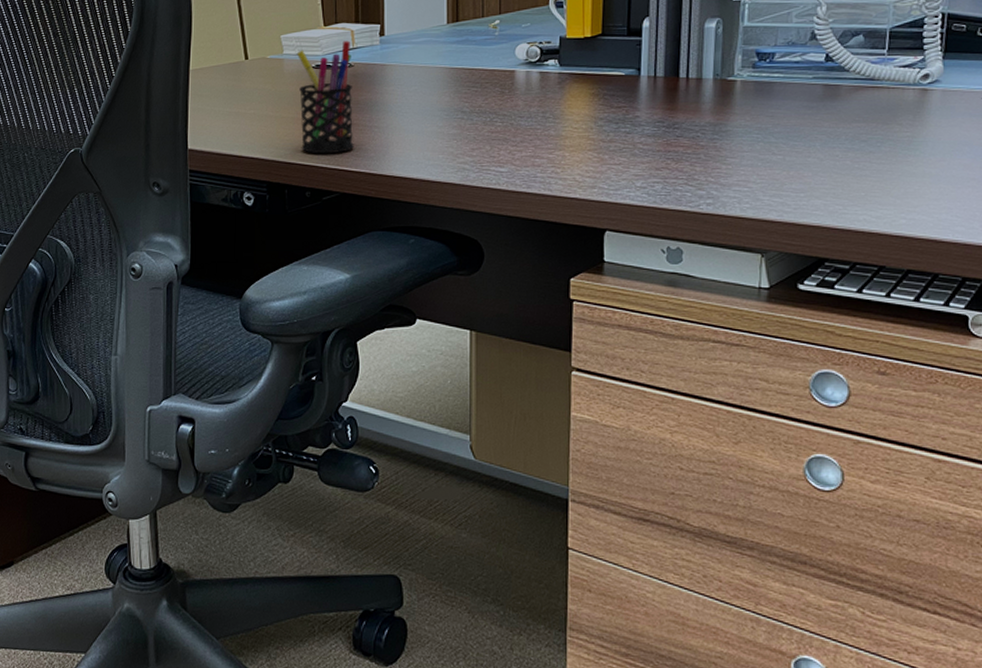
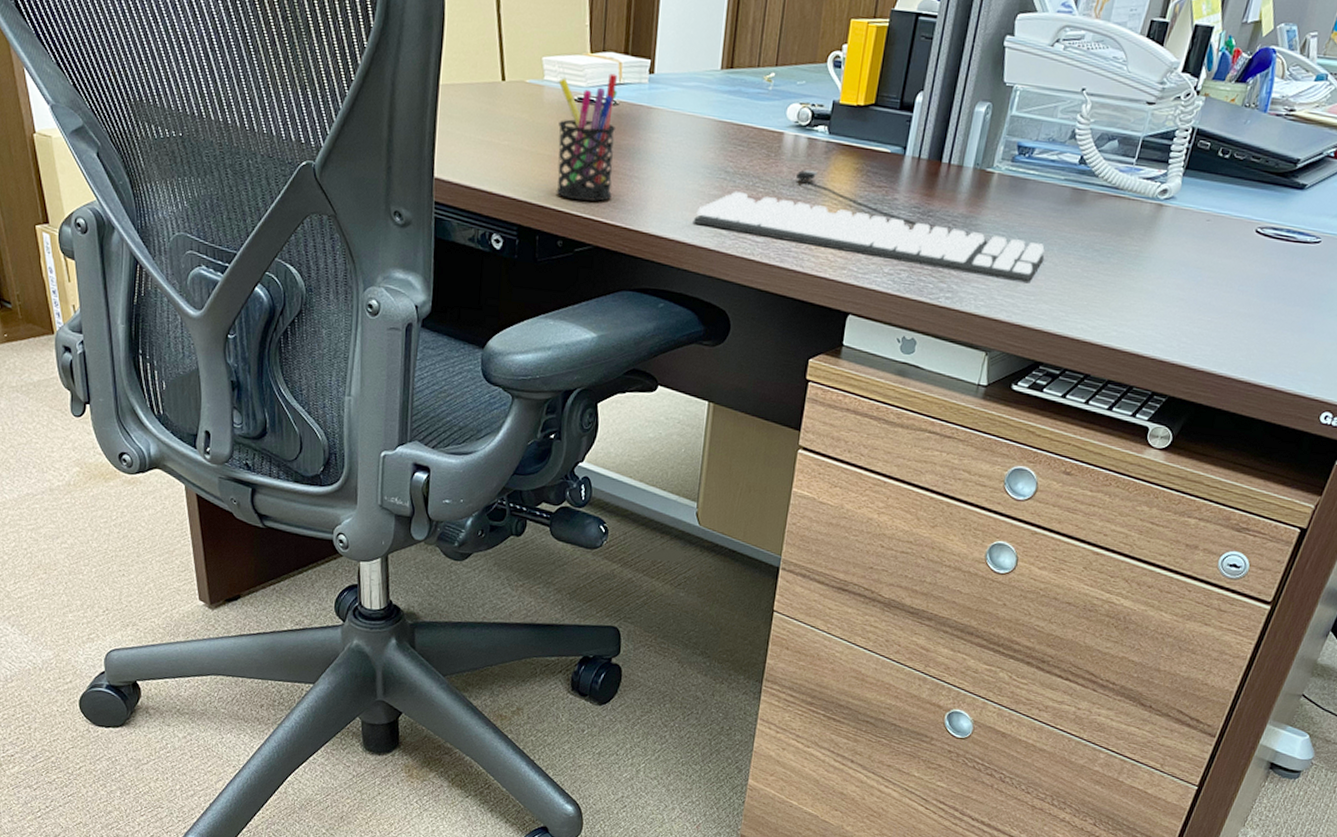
keyboard: none [435,100,808,181] -> present [693,169,1045,284]

